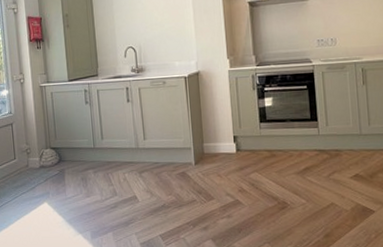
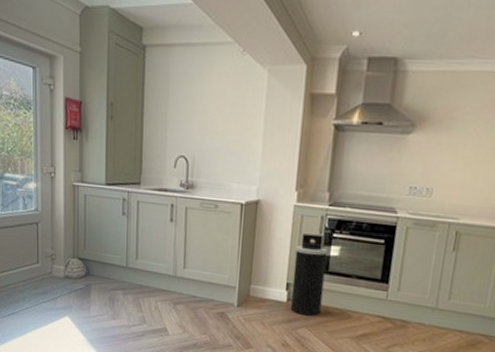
trash can: none [236,91,267,161] -> present [290,233,328,316]

